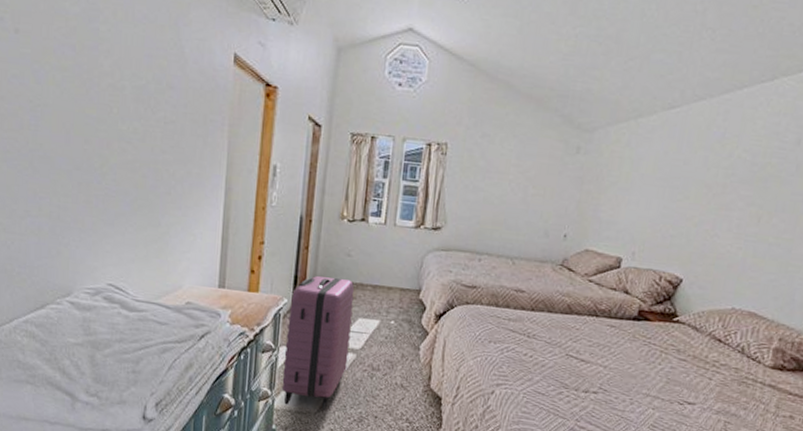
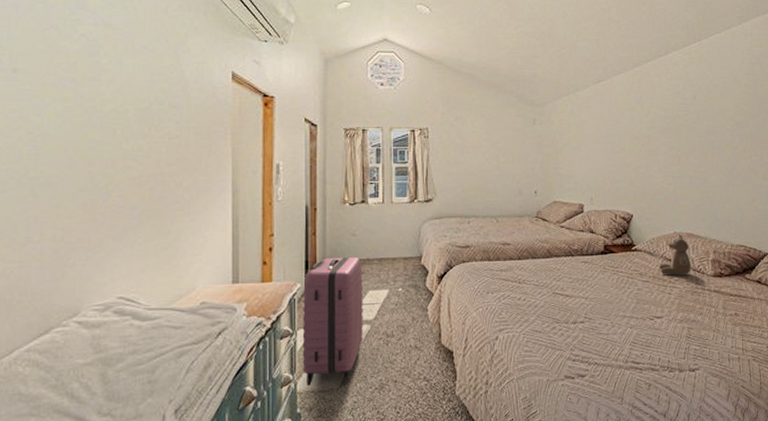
teddy bear: none [703,310,748,361] -> present [659,233,691,276]

